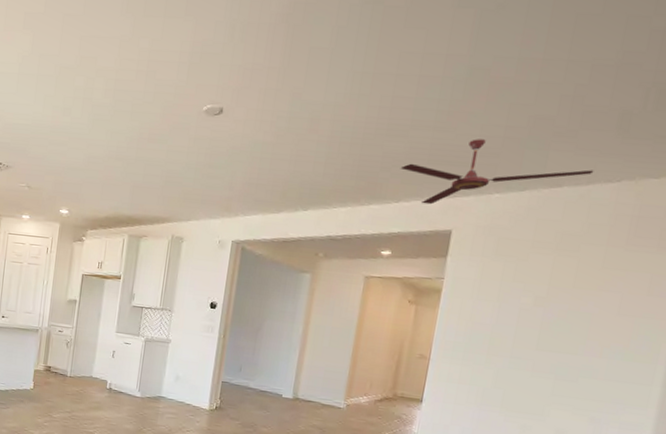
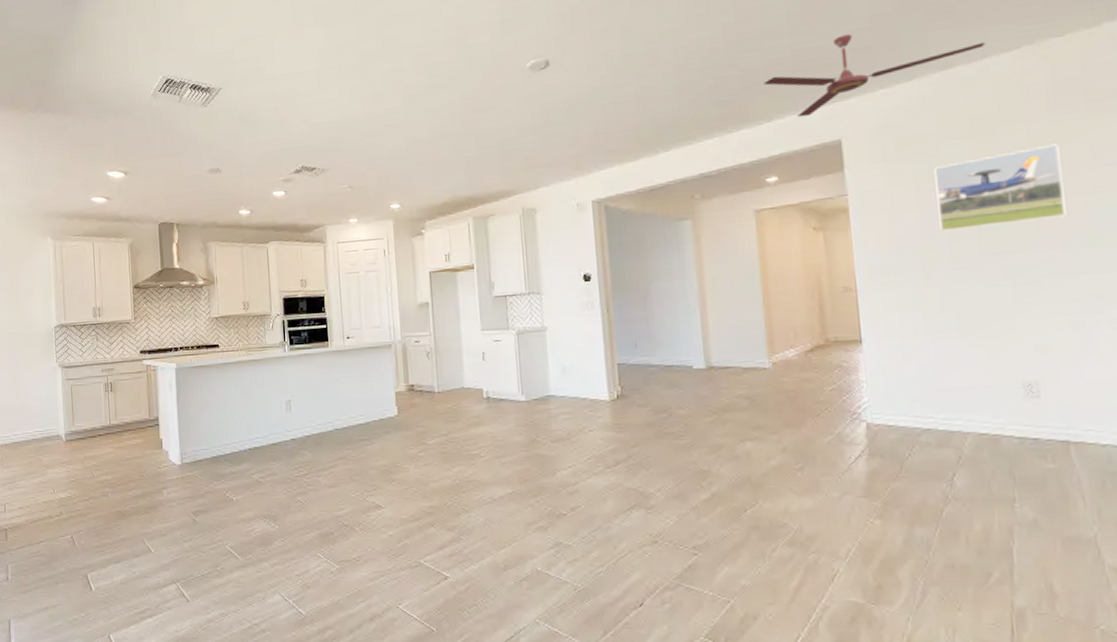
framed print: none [510,269,626,332] -> present [934,143,1066,232]

